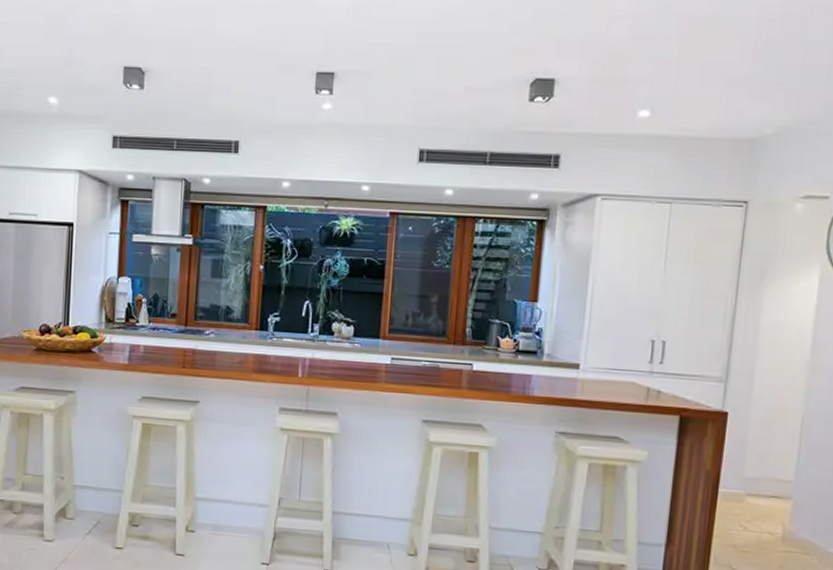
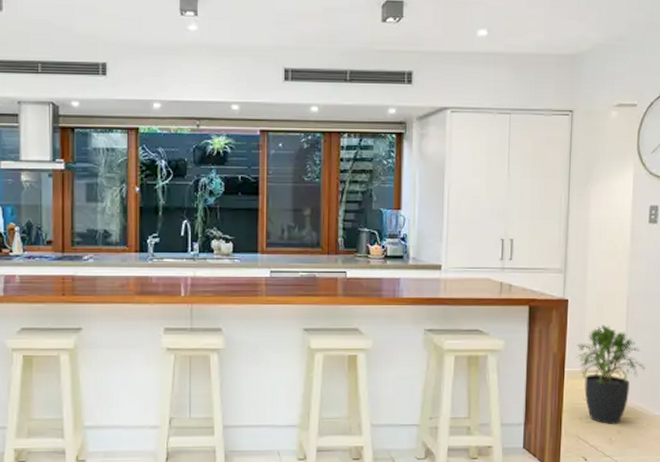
potted plant: none [733,443,820,557] -> present [576,324,646,424]

